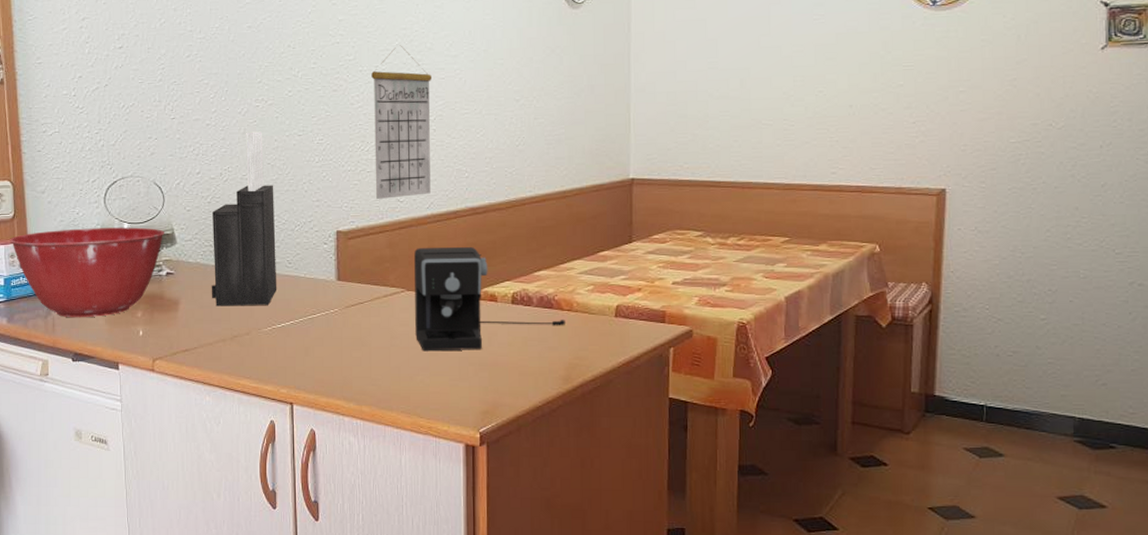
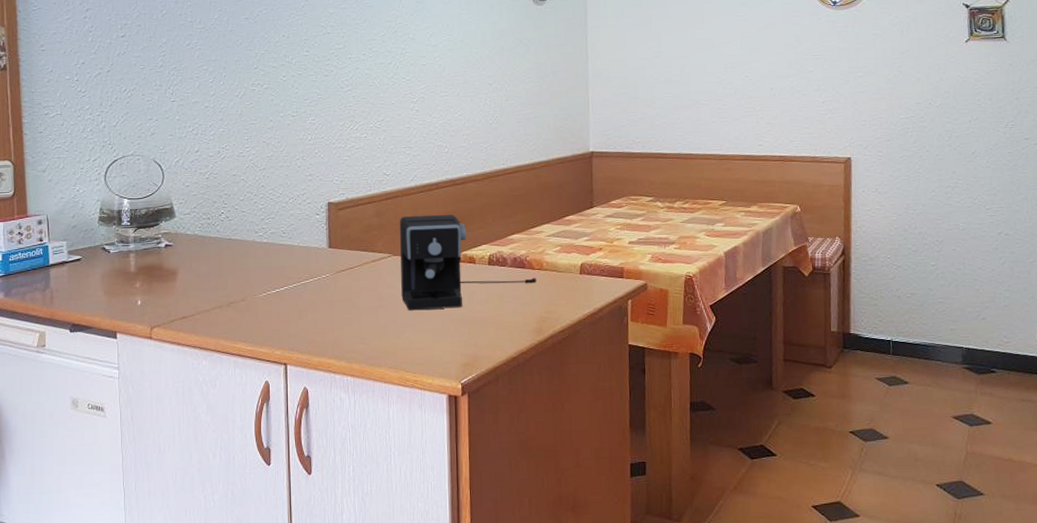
mixing bowl: present [10,227,164,318] -> none [9,202,163,290]
knife block: present [211,131,277,306] -> none [208,113,272,275]
calendar: present [371,45,433,200] -> none [359,35,415,174]

